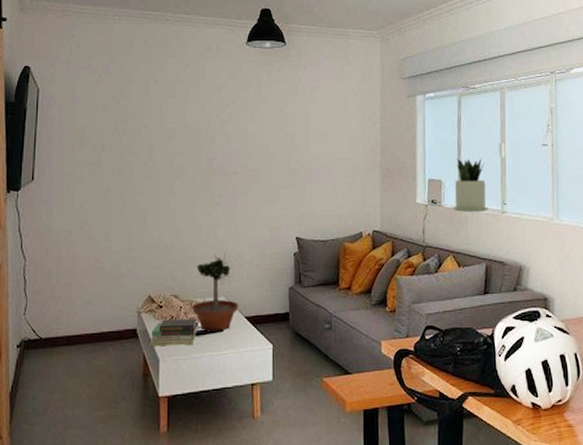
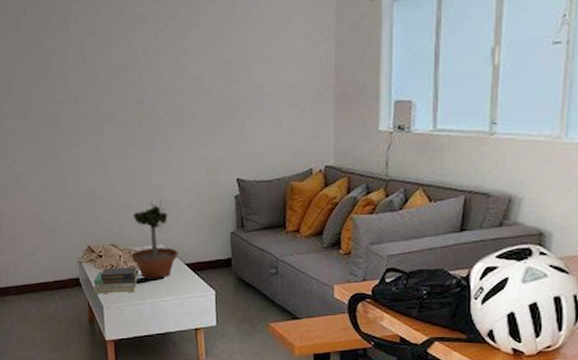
planter: present [452,158,489,212] -> none [425,68,473,138]

